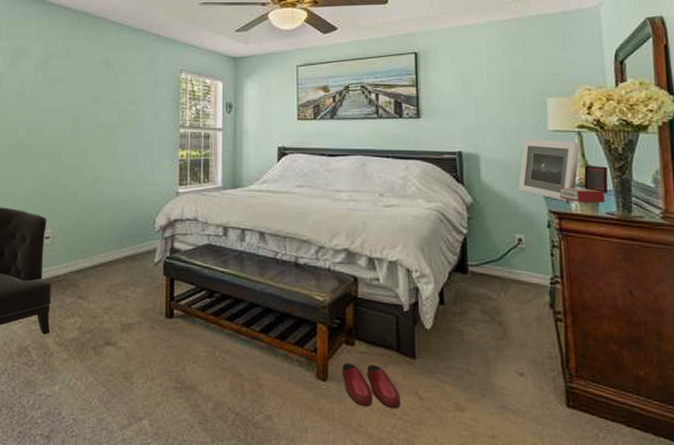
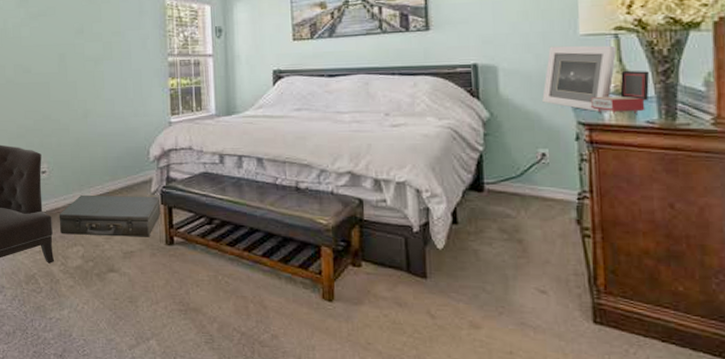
briefcase: none [58,262,163,309] -> present [59,194,161,237]
slippers: present [342,363,401,408] -> none [348,284,411,326]

